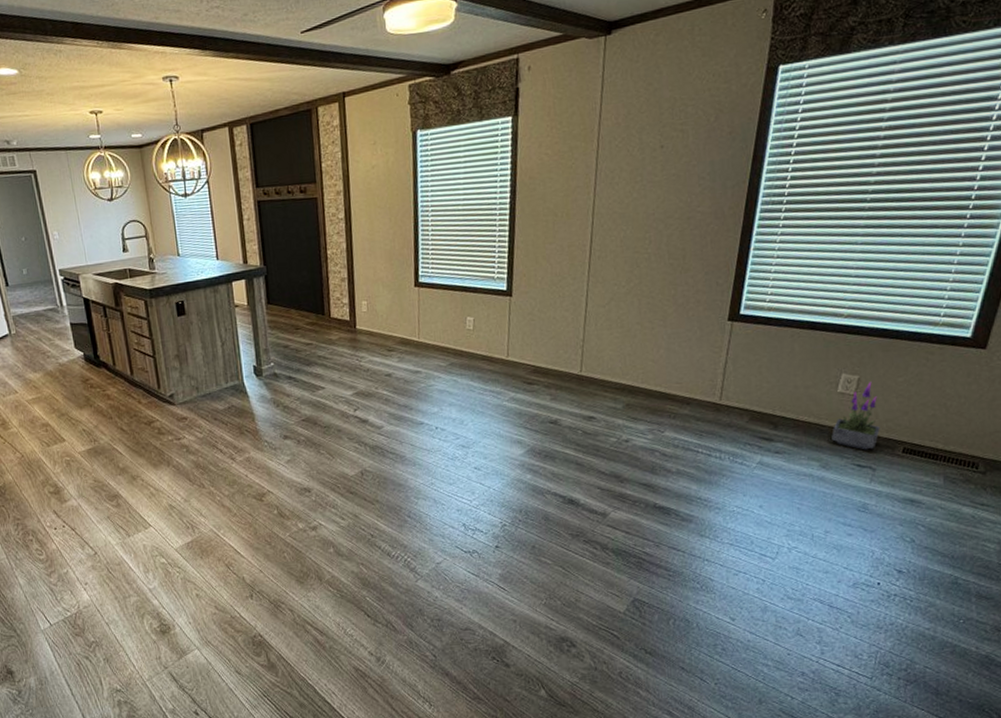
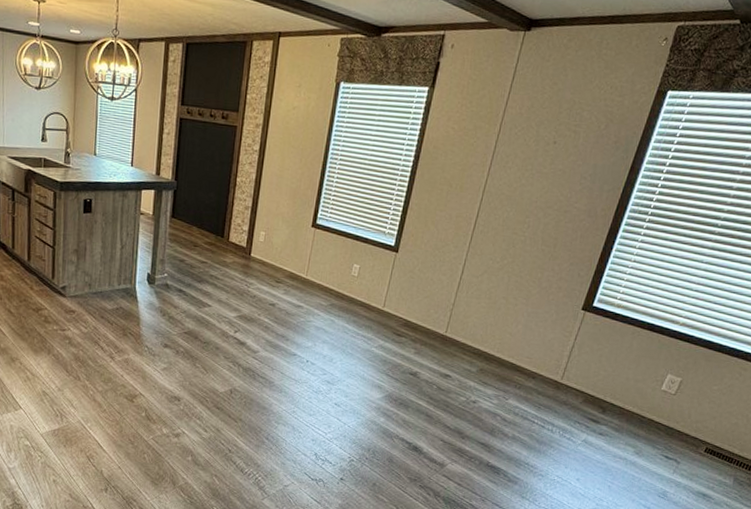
potted plant: present [832,382,880,450] -> none [649,385,693,445]

